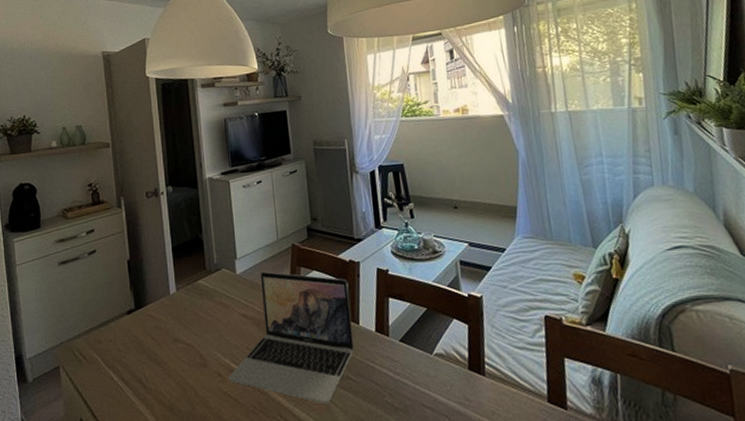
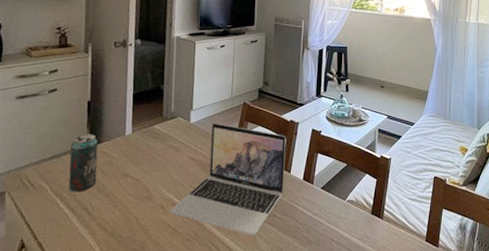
beverage can: none [116,296,147,363] -> present [68,134,98,192]

